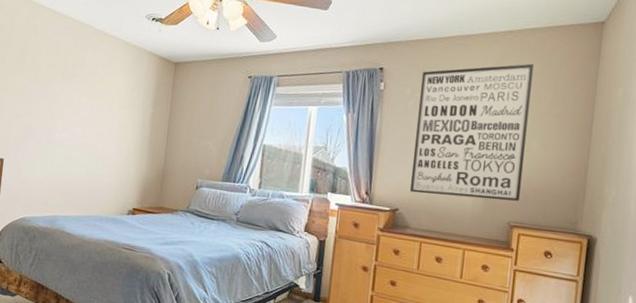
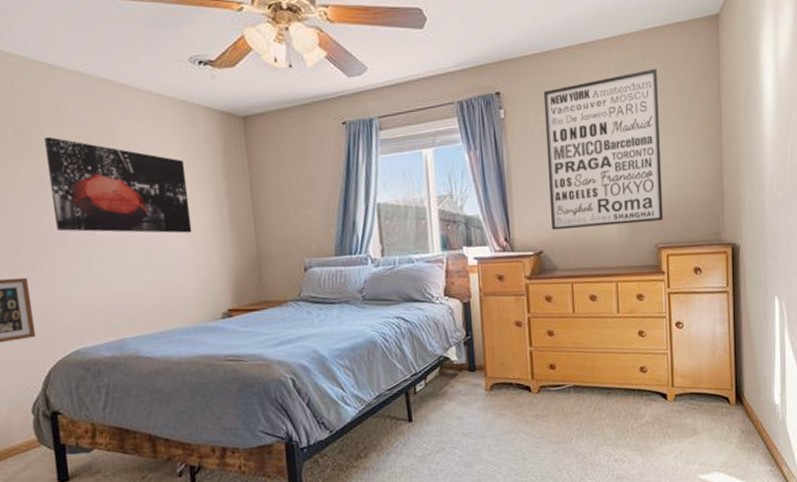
wall art: none [31,60,127,144] -> present [43,136,192,234]

